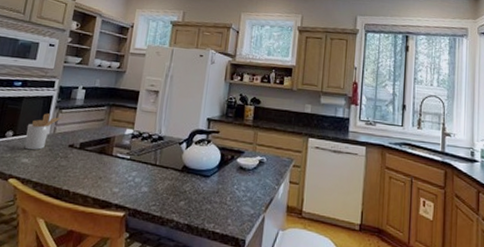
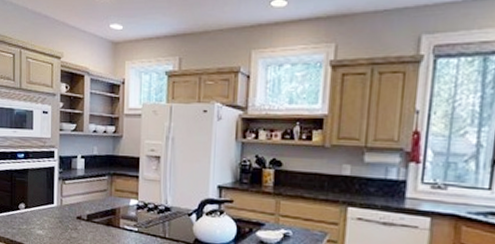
utensil holder: present [24,113,62,150] -> none [36,185,66,222]

